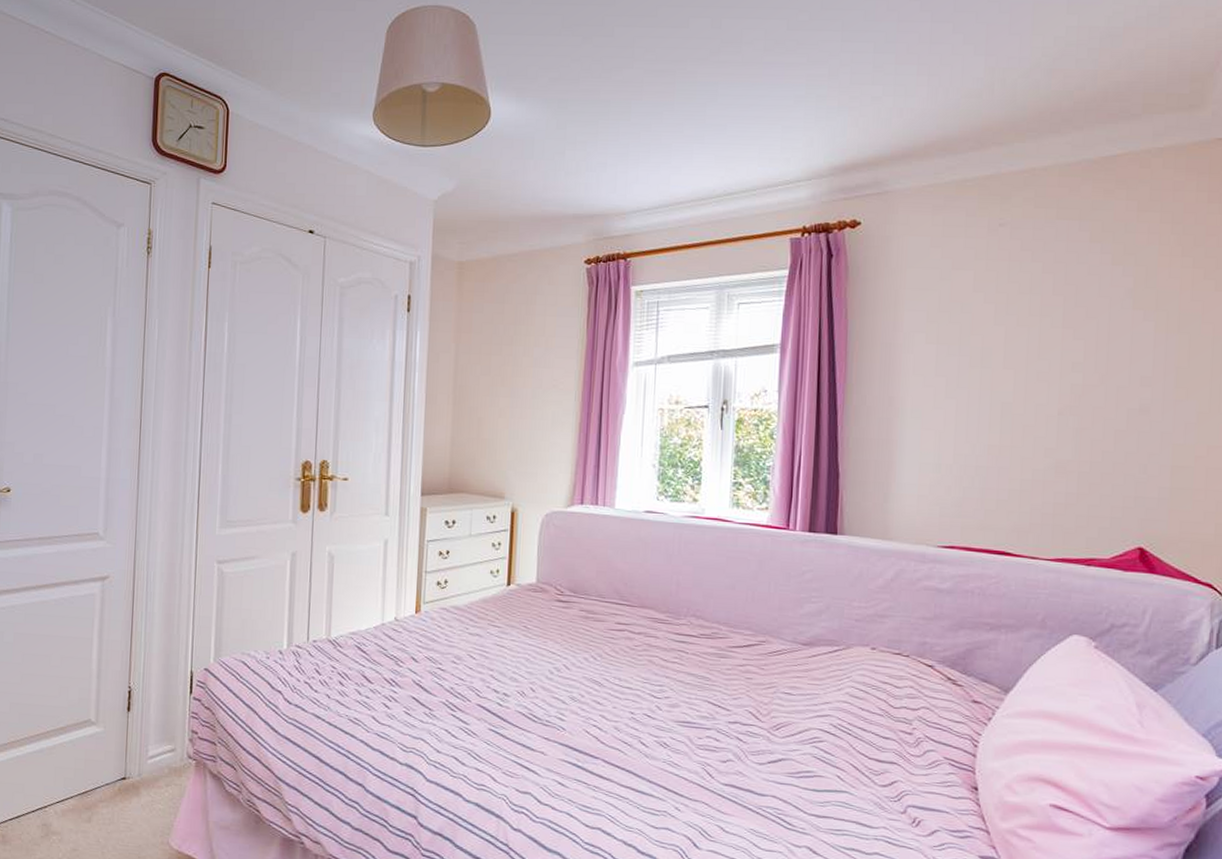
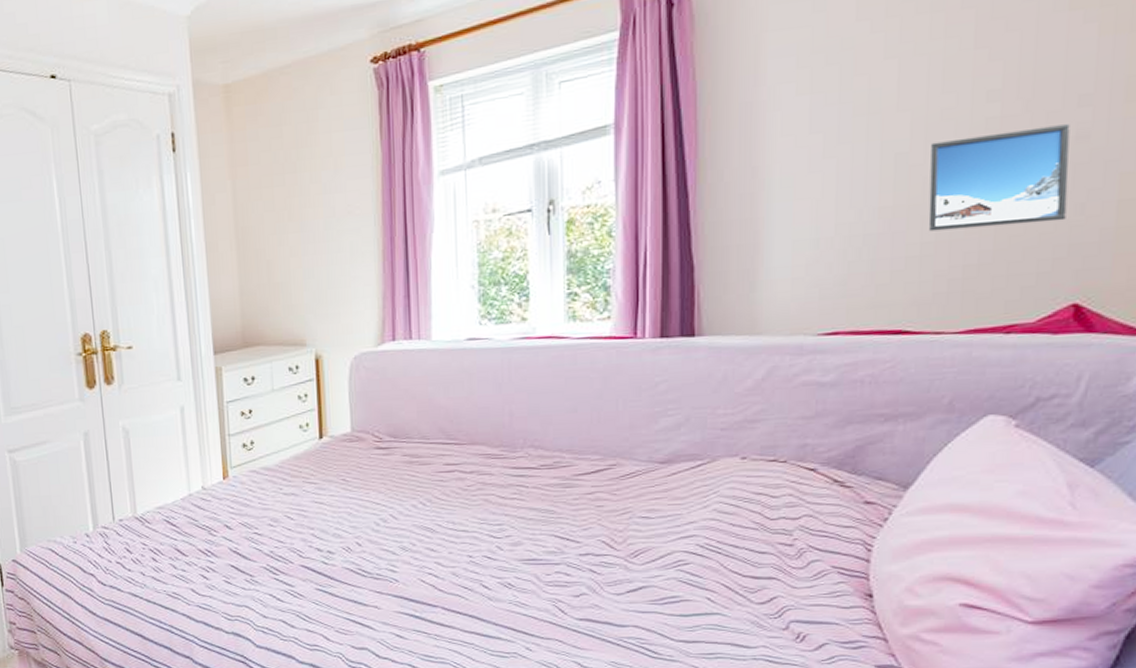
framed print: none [1026,397,1135,477] -> present [928,124,1070,232]

